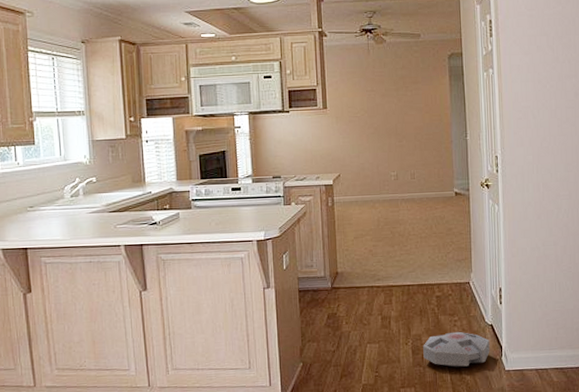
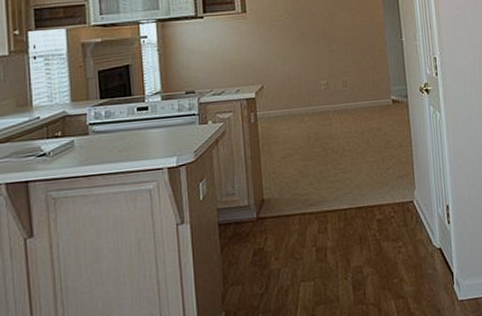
robot vacuum: present [423,331,490,367] -> none [365,259,440,302]

